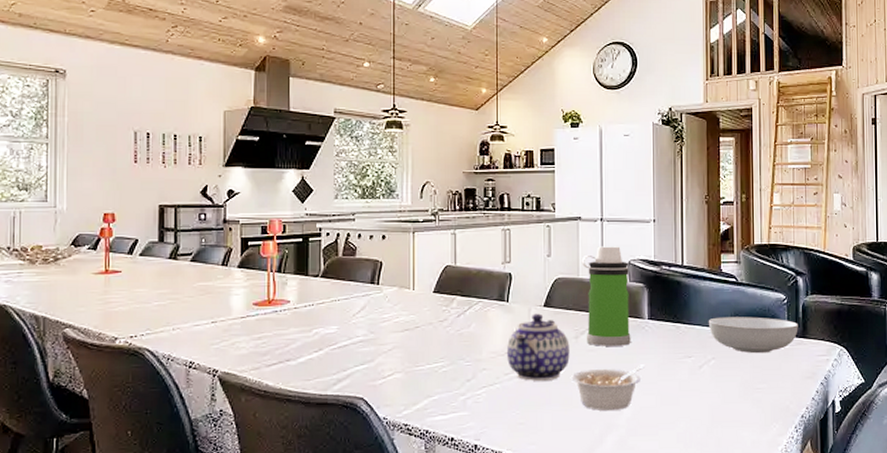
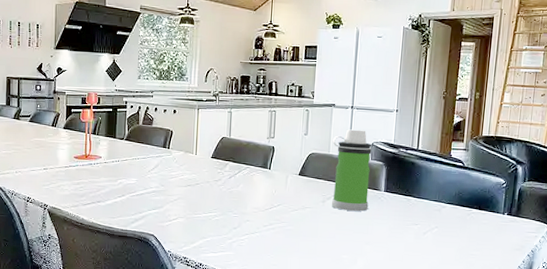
teapot: present [507,313,570,381] -> none [266,180,318,234]
legume: present [571,364,644,411] -> none [317,227,378,262]
serving bowl: present [708,317,798,354] -> none [435,194,514,227]

